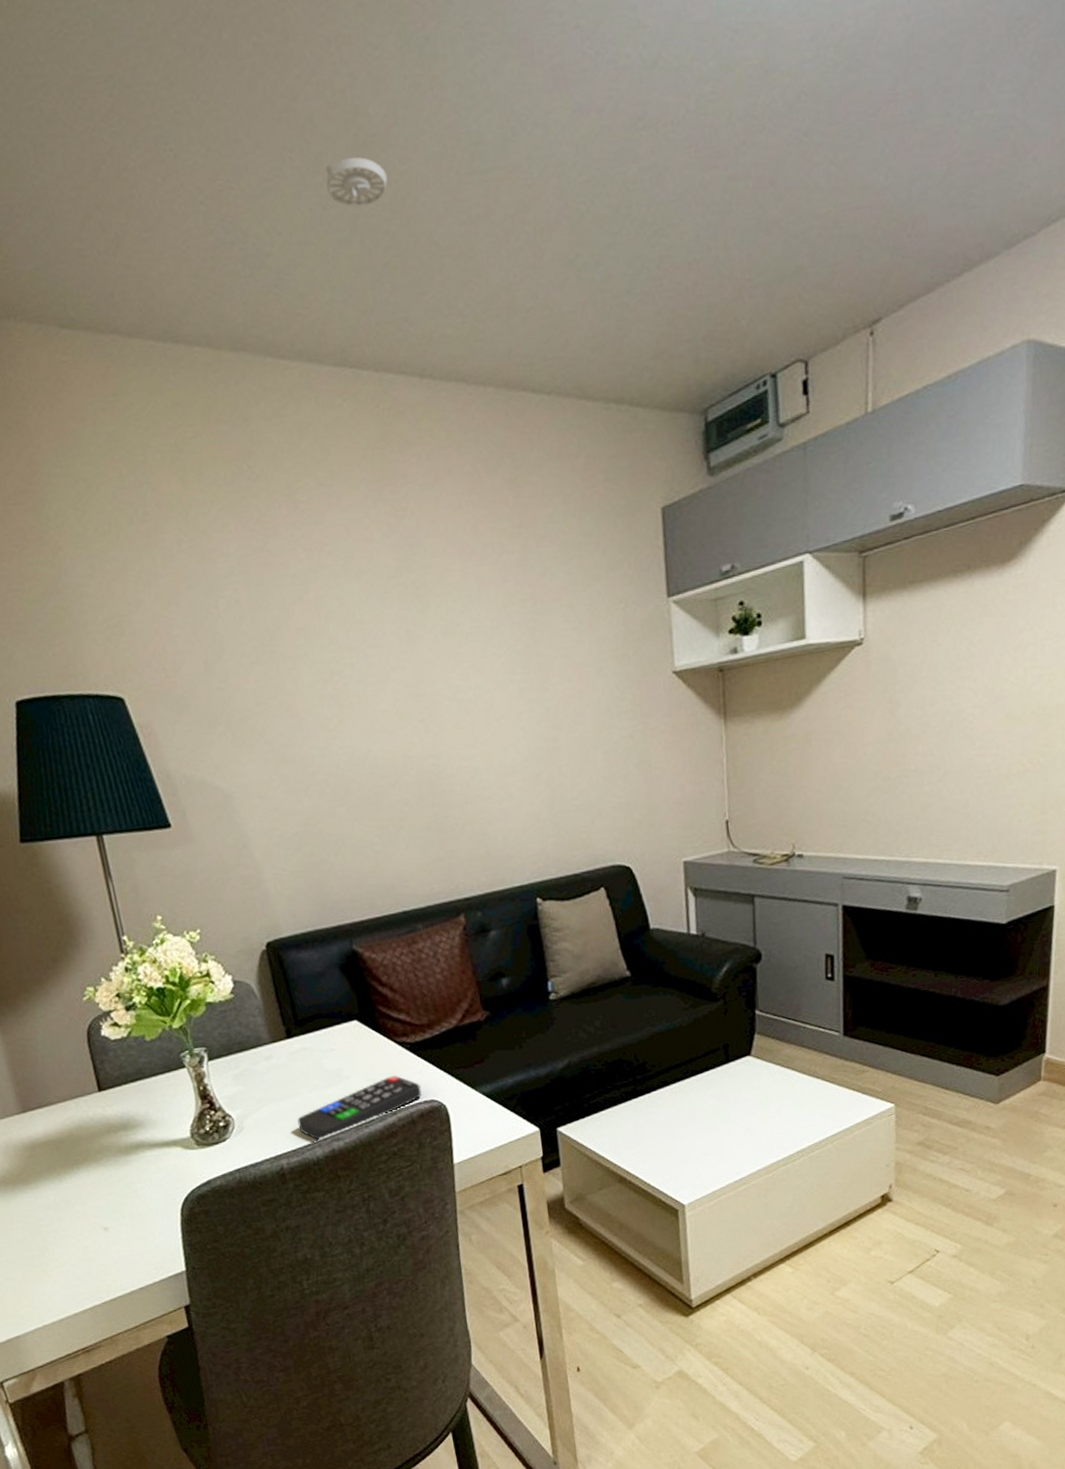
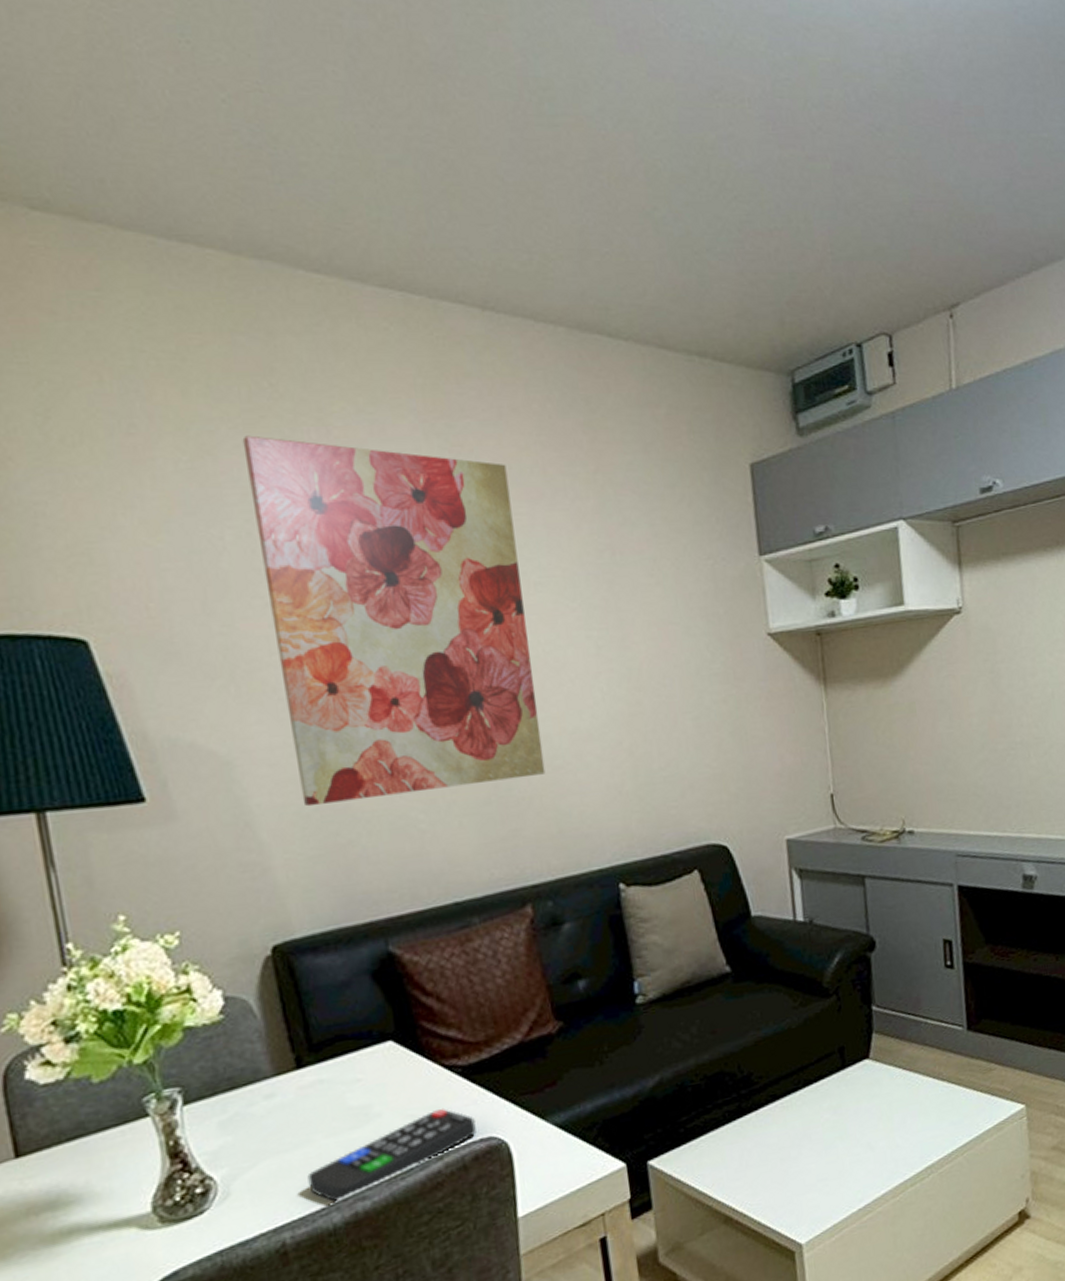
wall art: none [229,514,476,832] -> present [242,435,546,807]
smoke detector: present [325,156,388,207] -> none [374,80,446,131]

